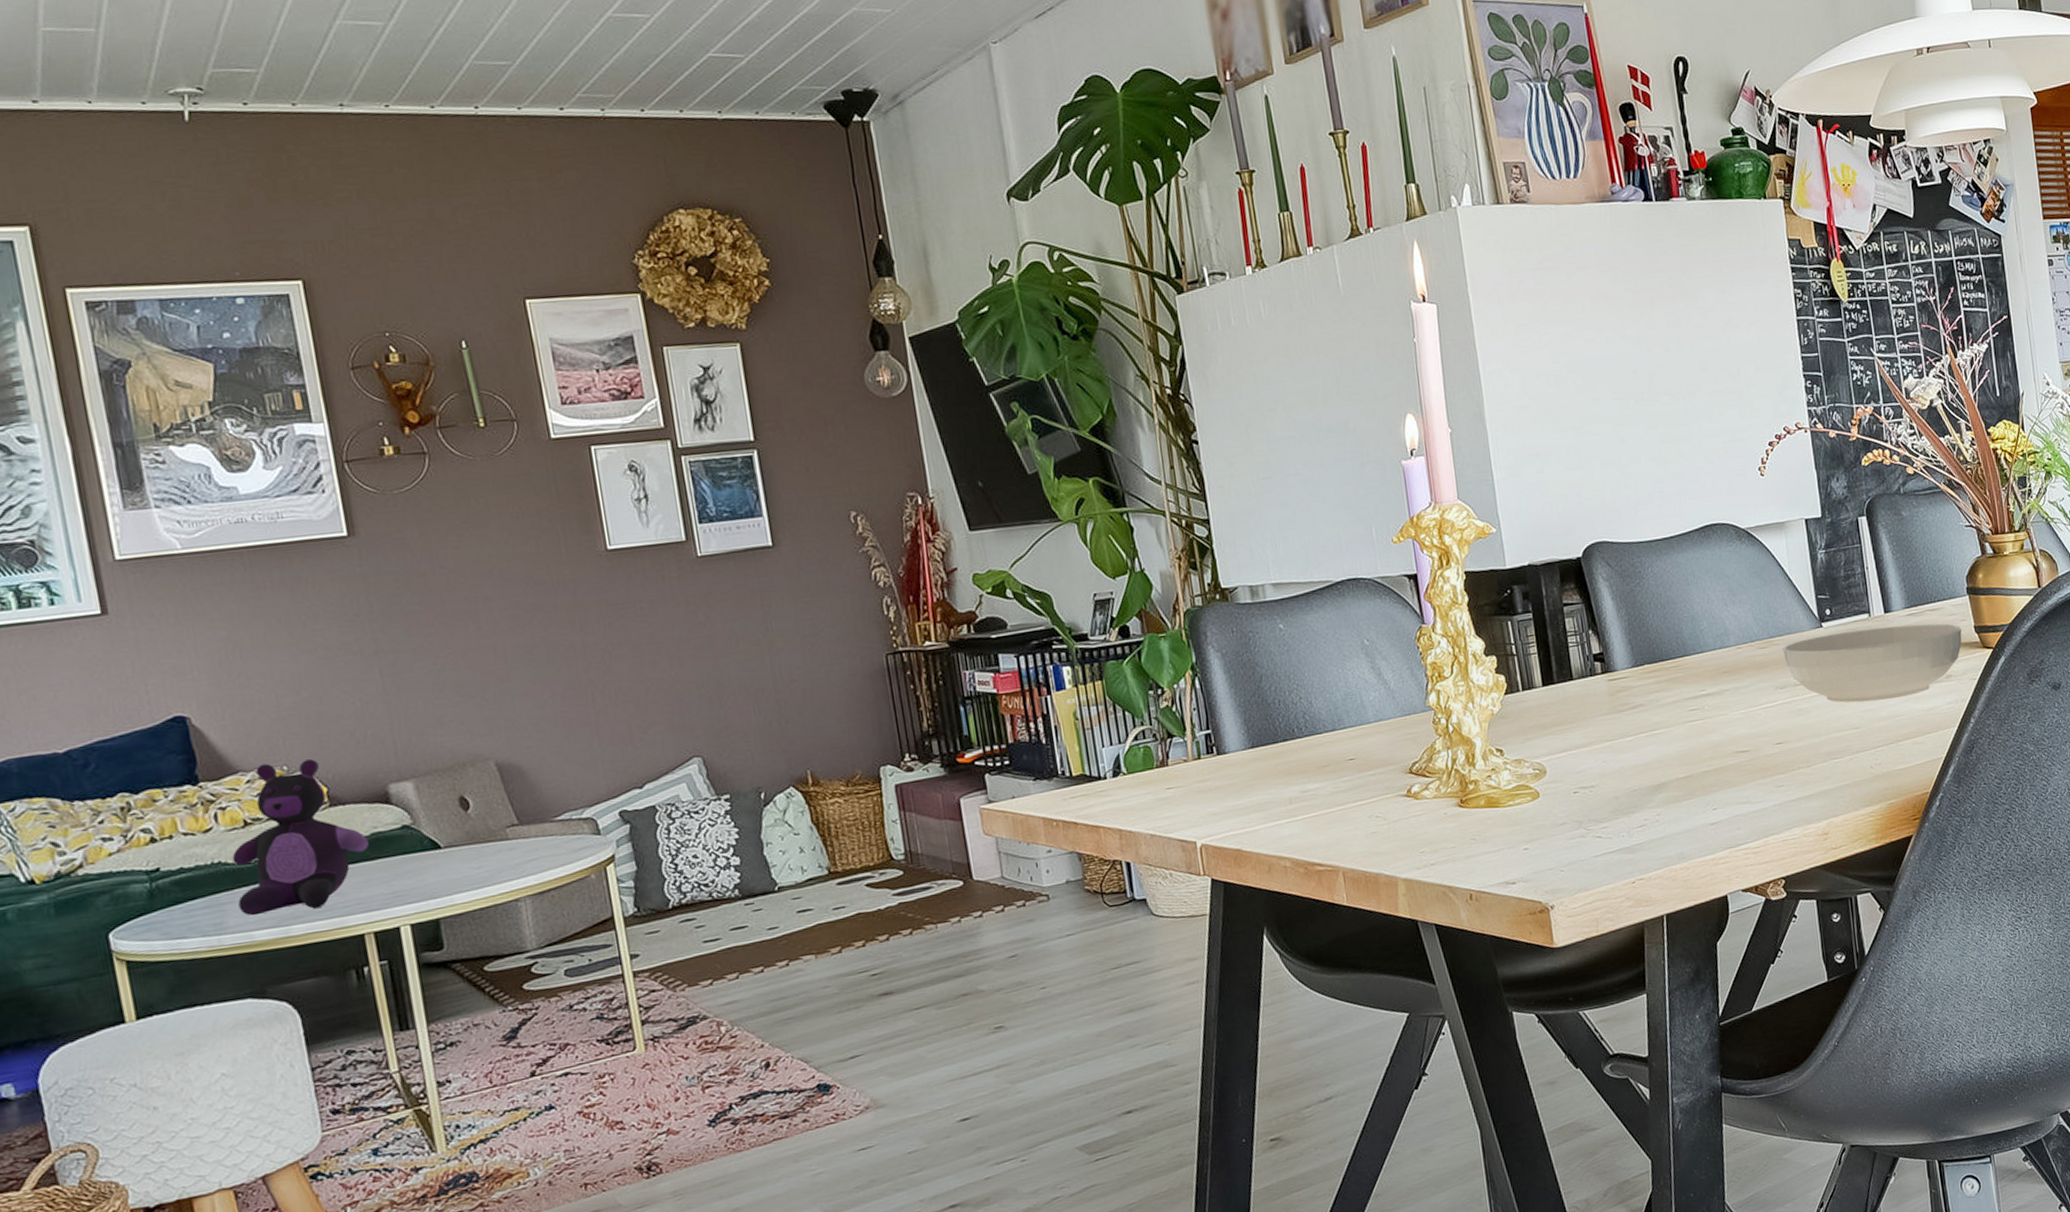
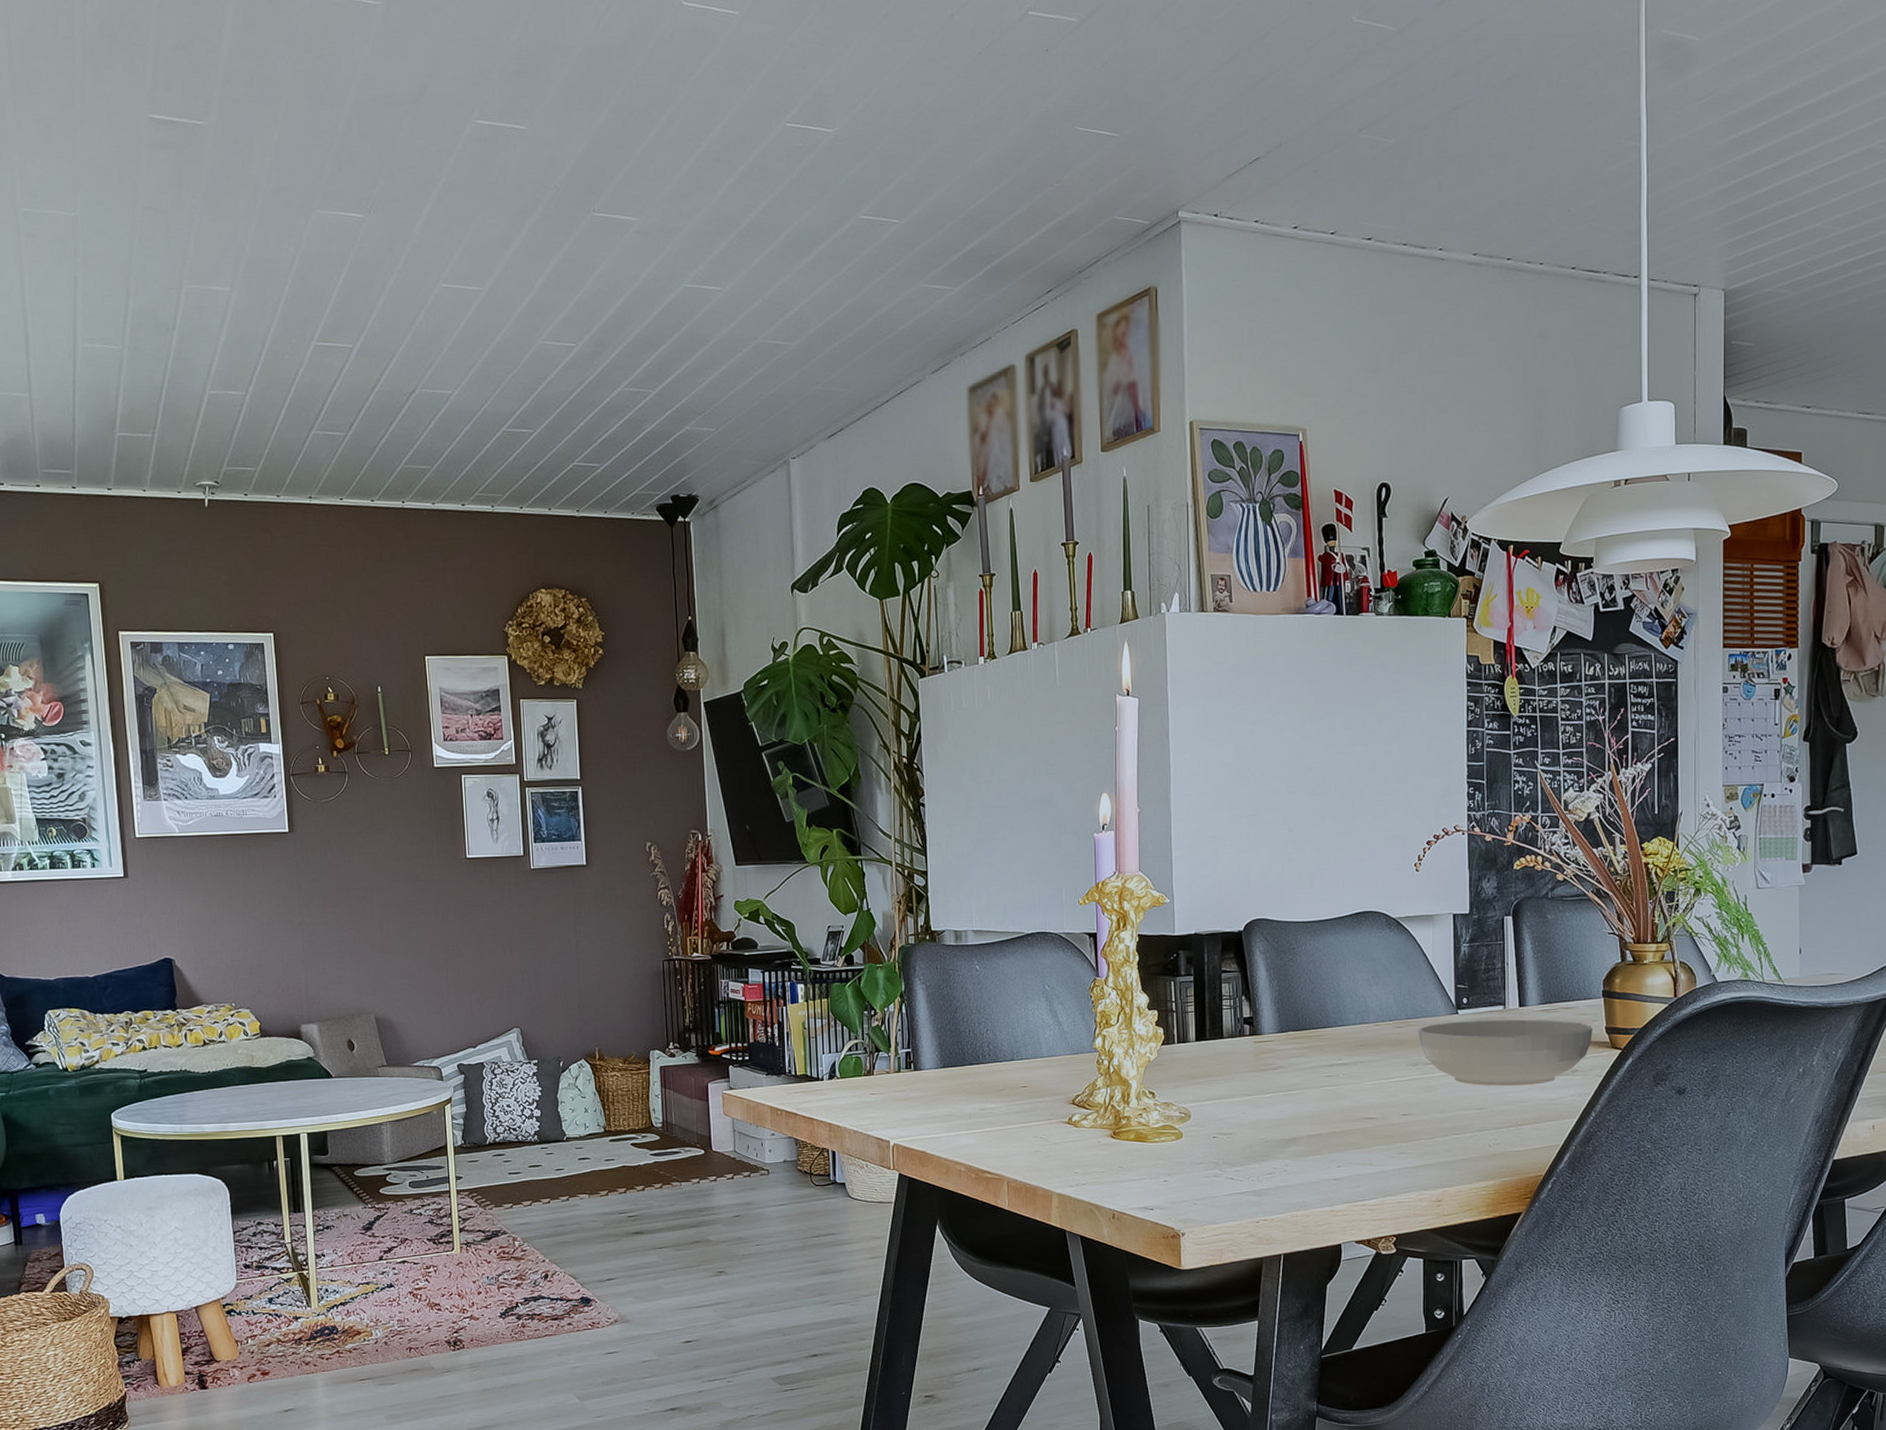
stuffed animal: present [232,759,369,916] -> none [194,1000,284,1113]

